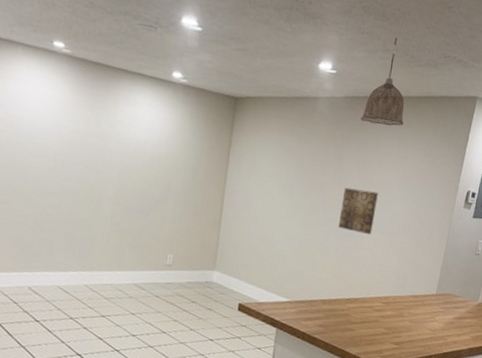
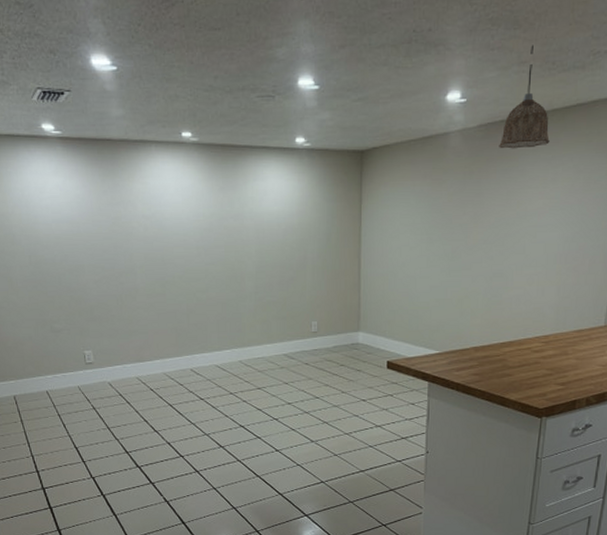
wall art: present [339,187,378,234] -> none [485,223,527,271]

